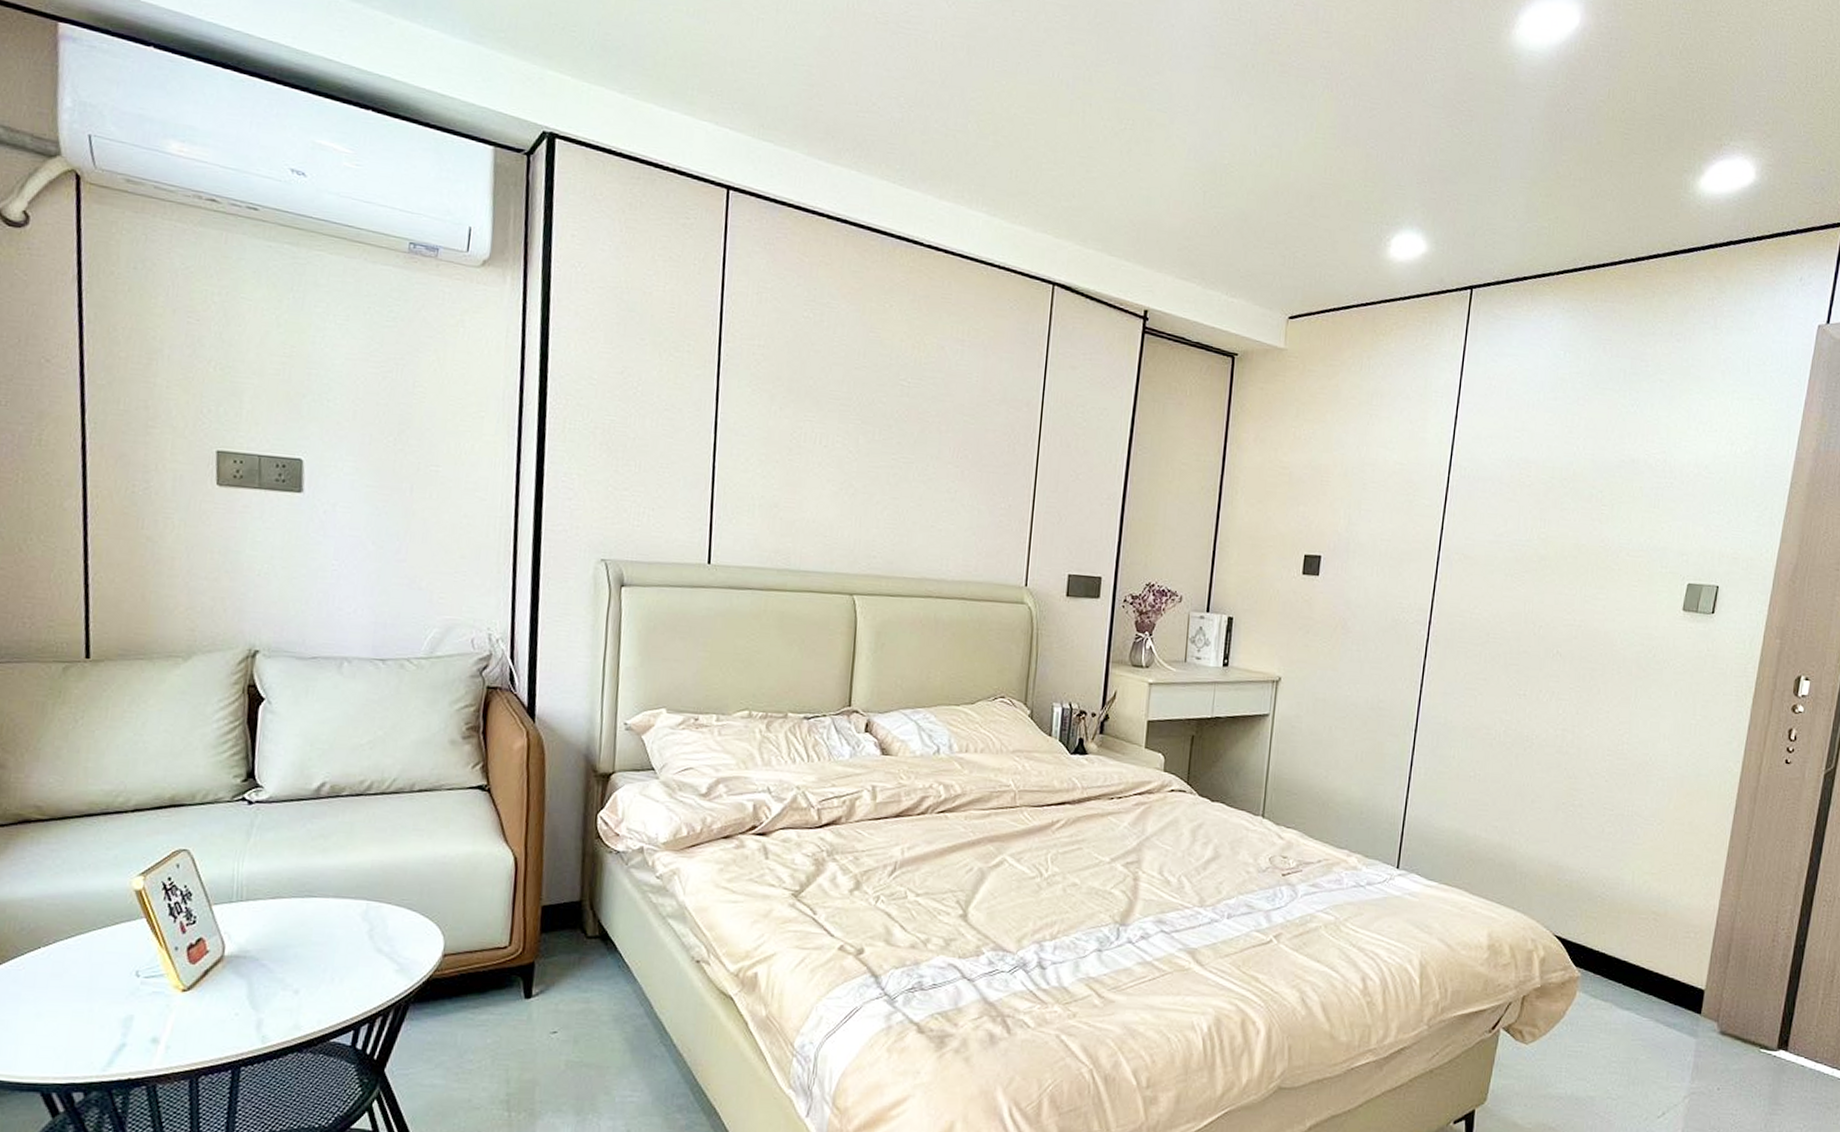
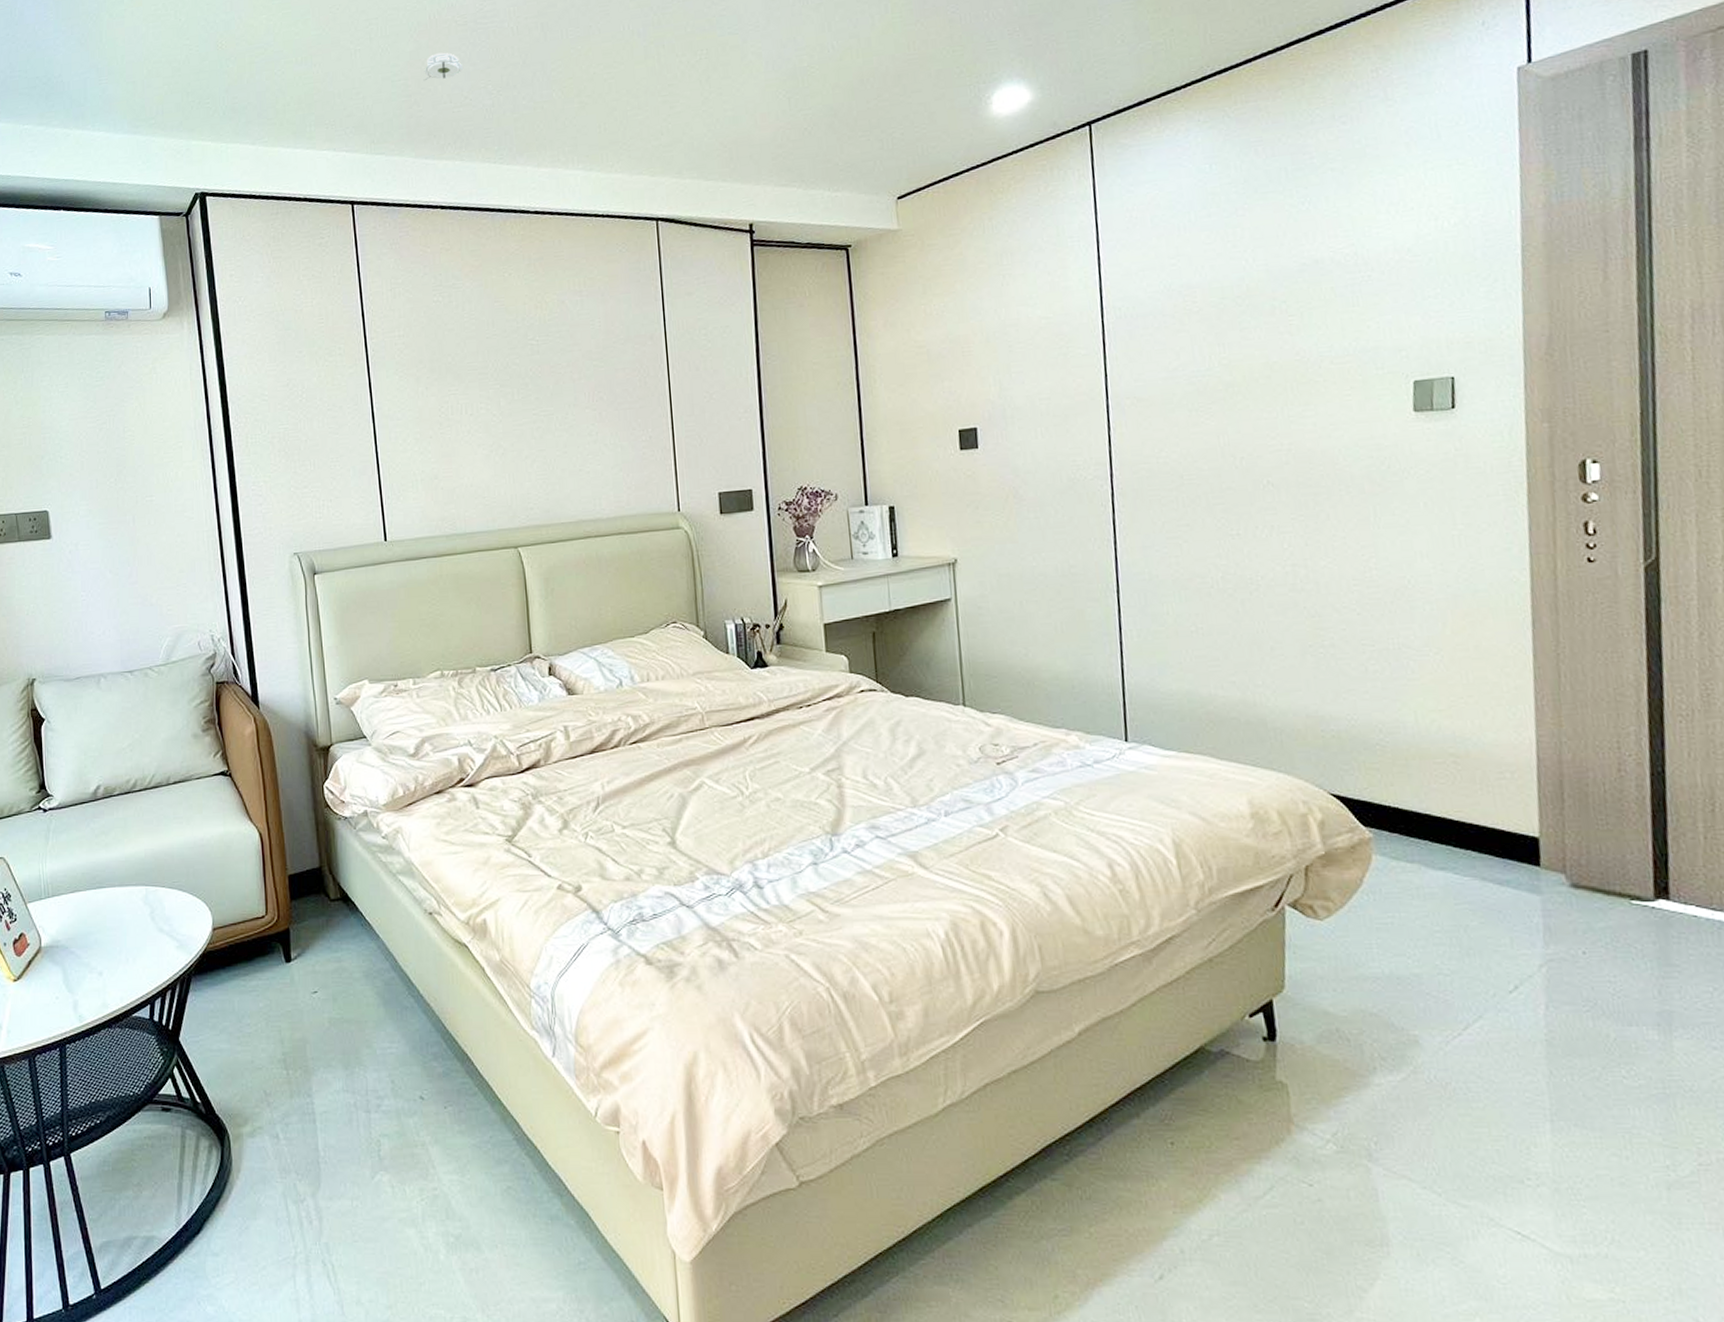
smoke detector: none [830,46,877,78] -> present [423,52,464,80]

